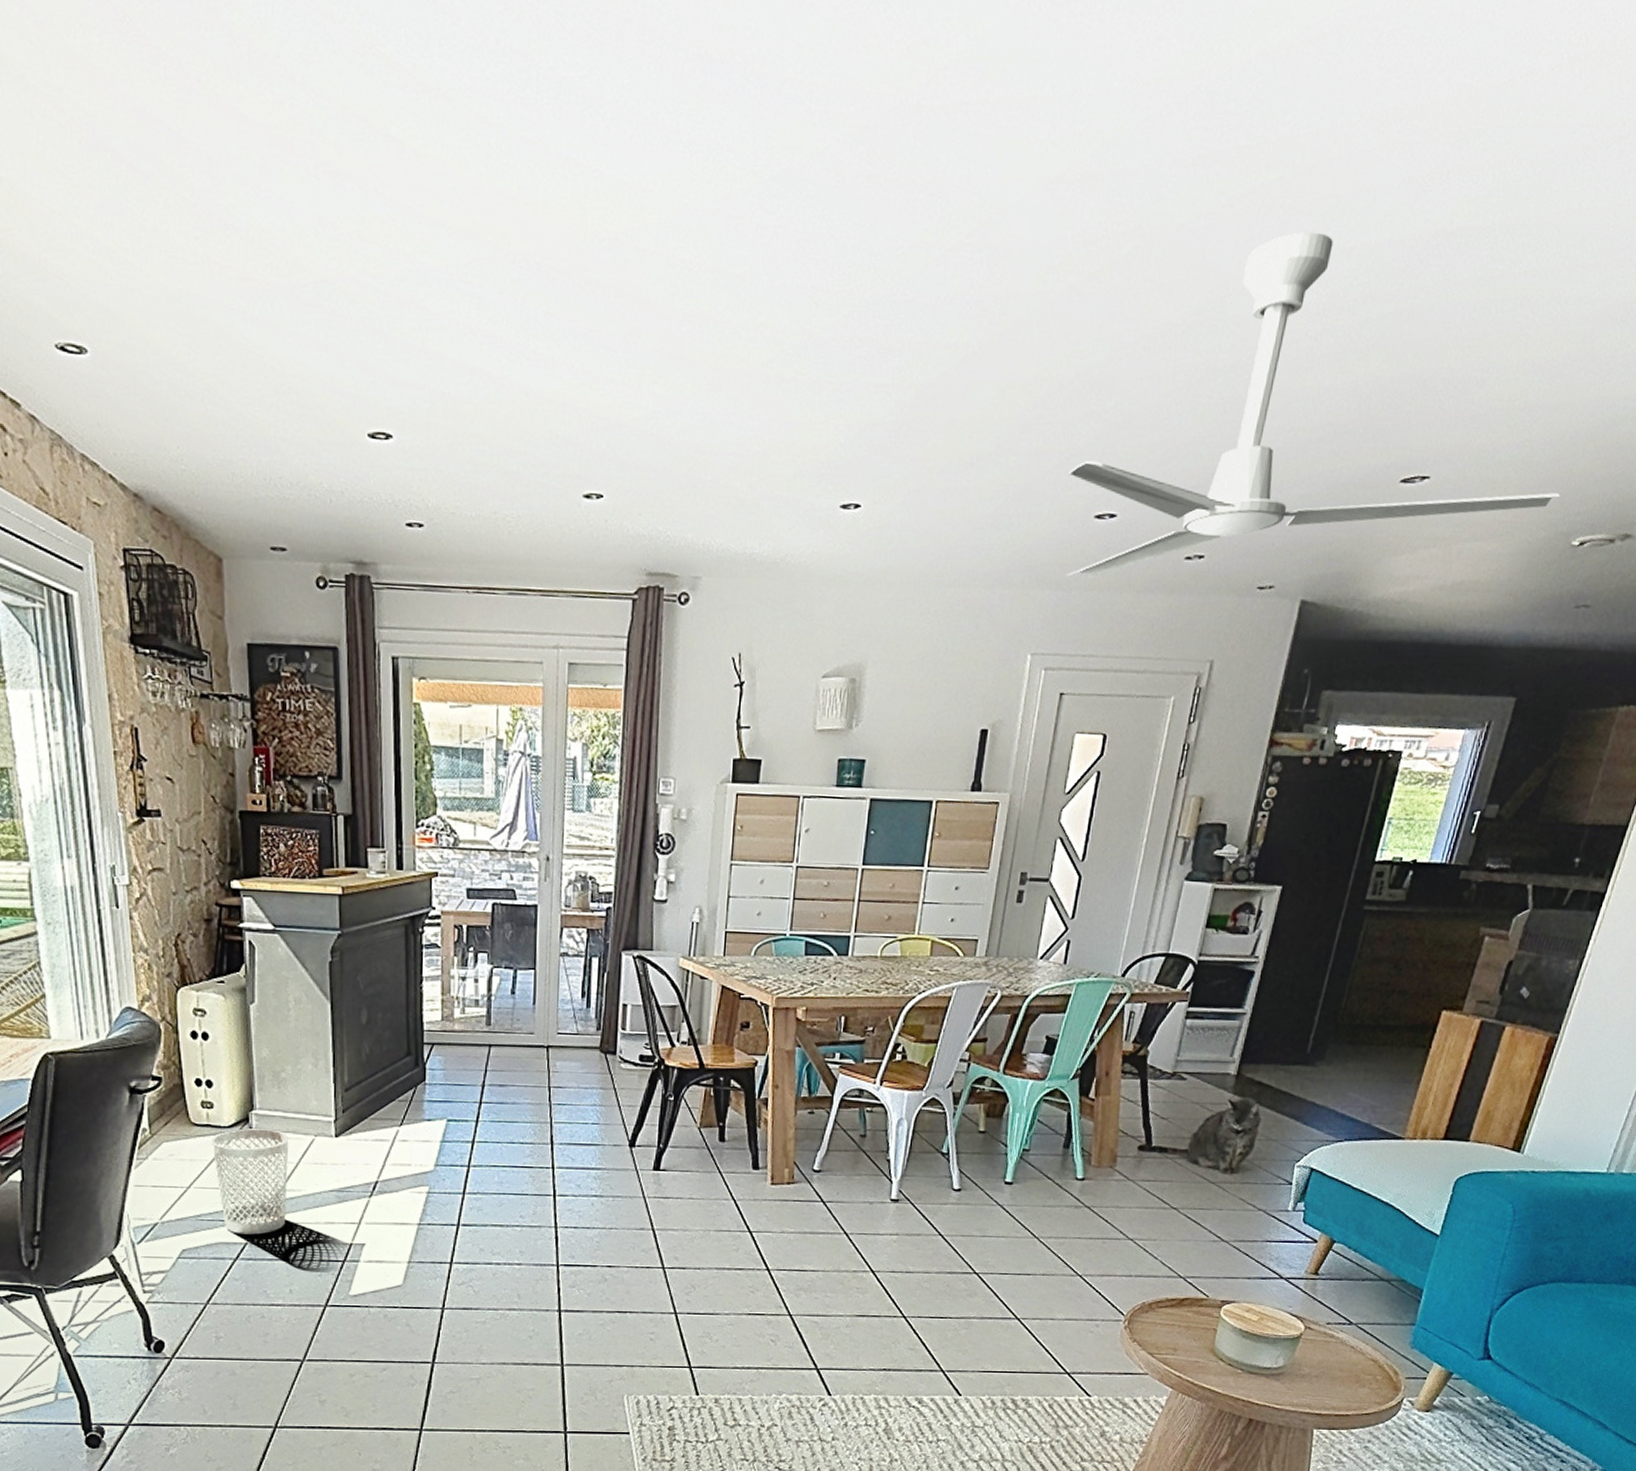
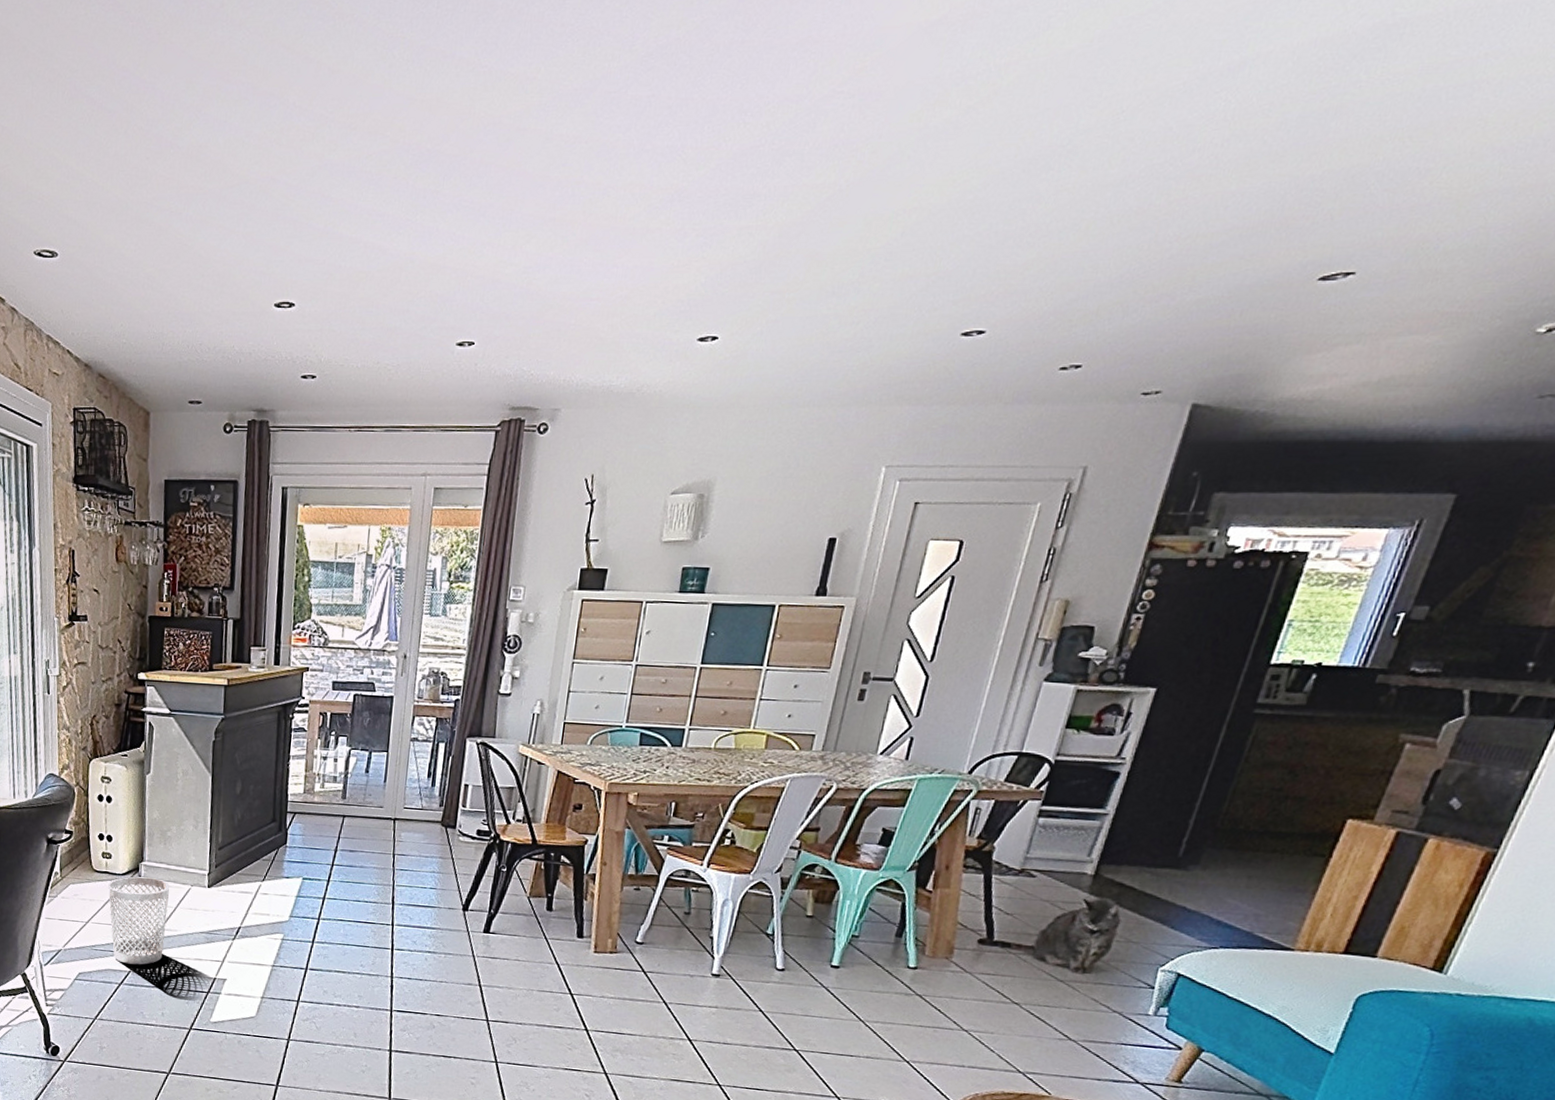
ceiling fan: present [1066,231,1560,578] -> none [927,41,1523,393]

